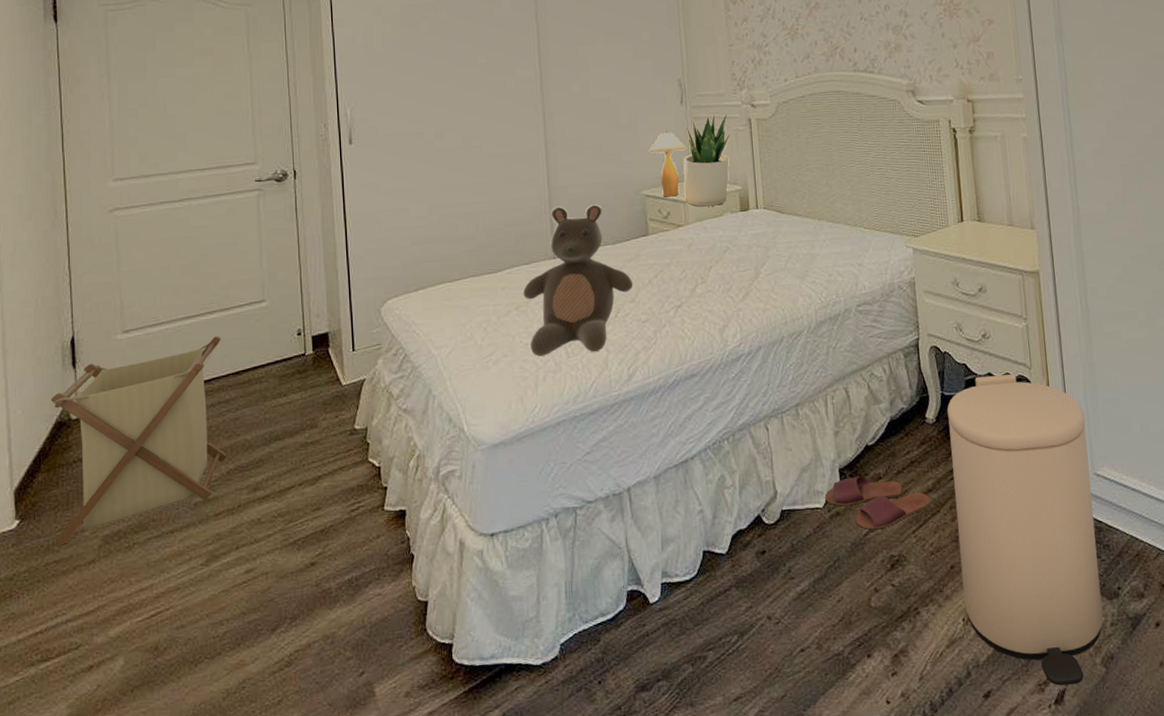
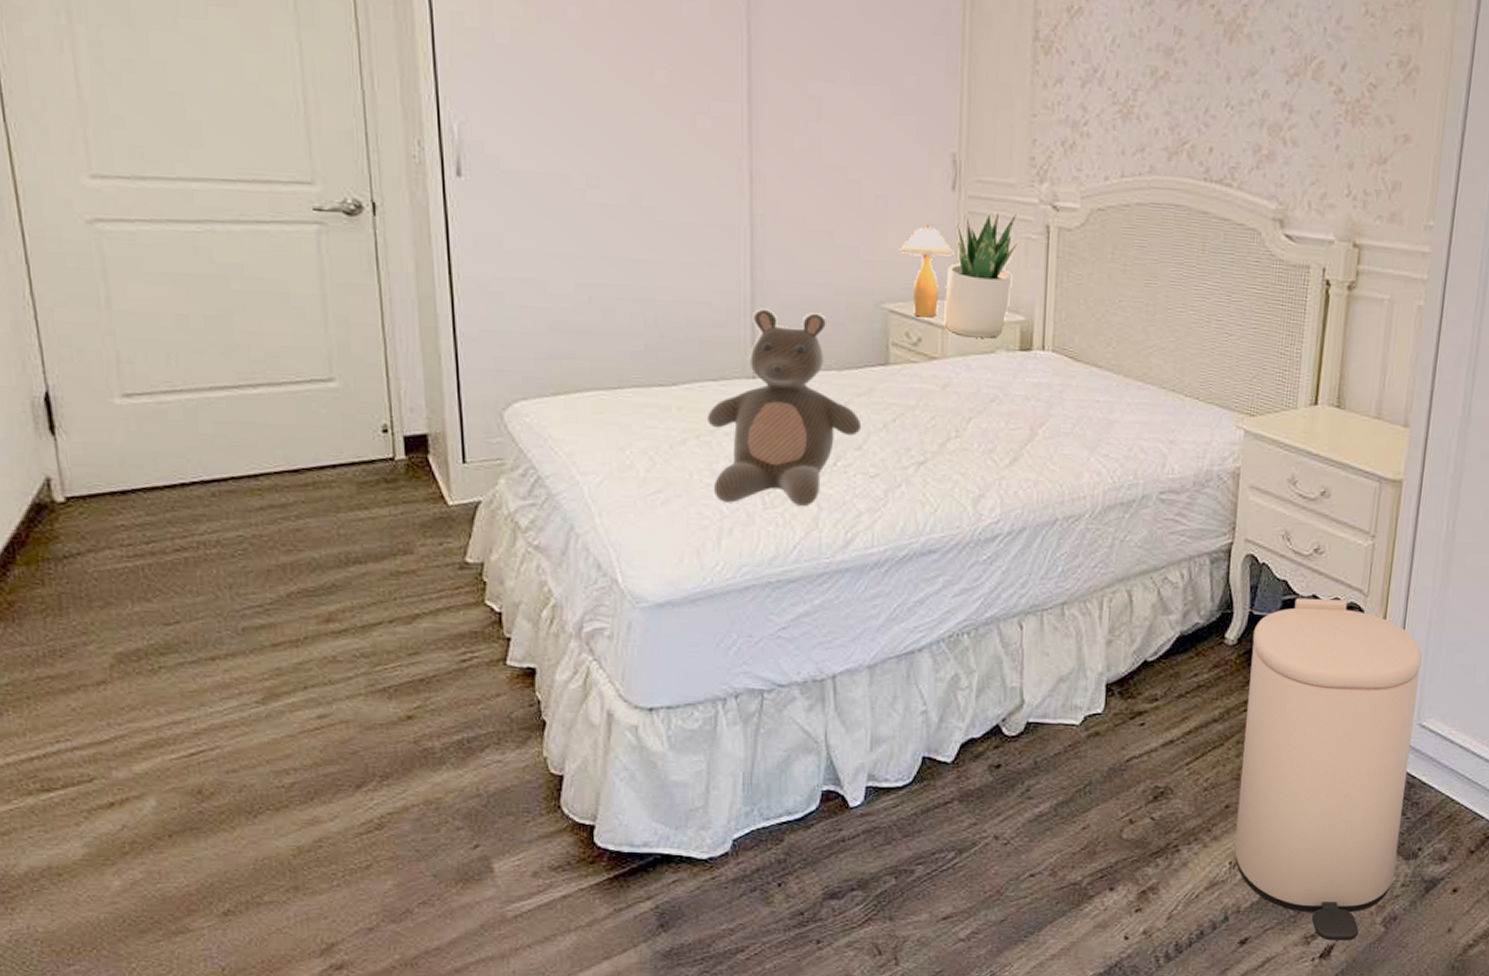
laundry basket: present [50,336,227,546] -> none [21,418,285,659]
slippers: present [825,476,932,530] -> none [1084,695,1216,756]

